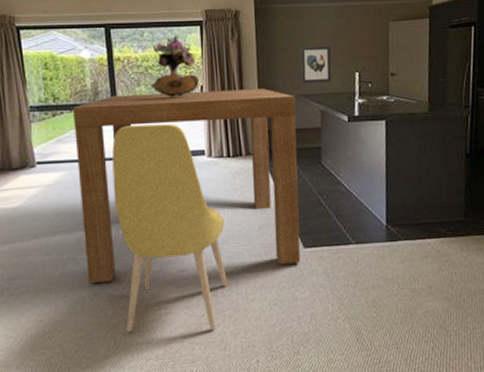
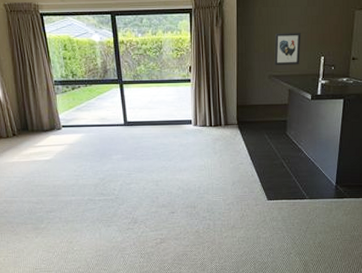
table: present [72,89,301,283] -> none [87,70,267,218]
chair: present [112,124,229,333] -> none [119,98,208,256]
bouquet: present [150,35,199,97] -> none [148,22,188,76]

